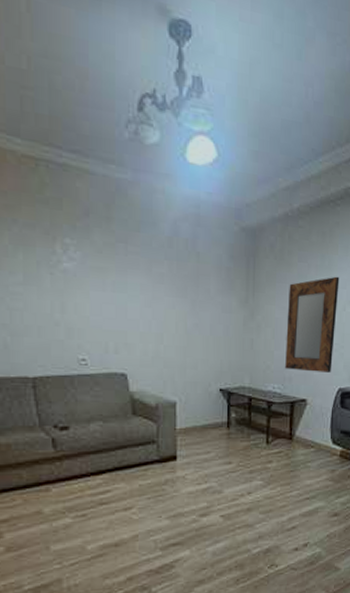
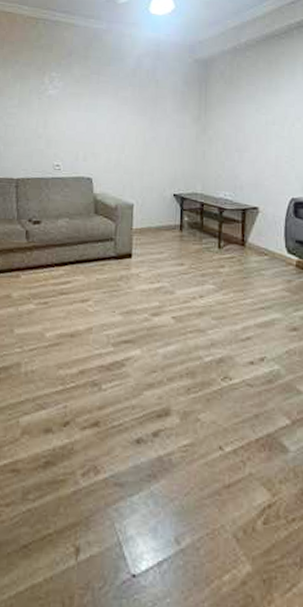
home mirror: present [285,276,340,373] -> none [236,96,287,183]

